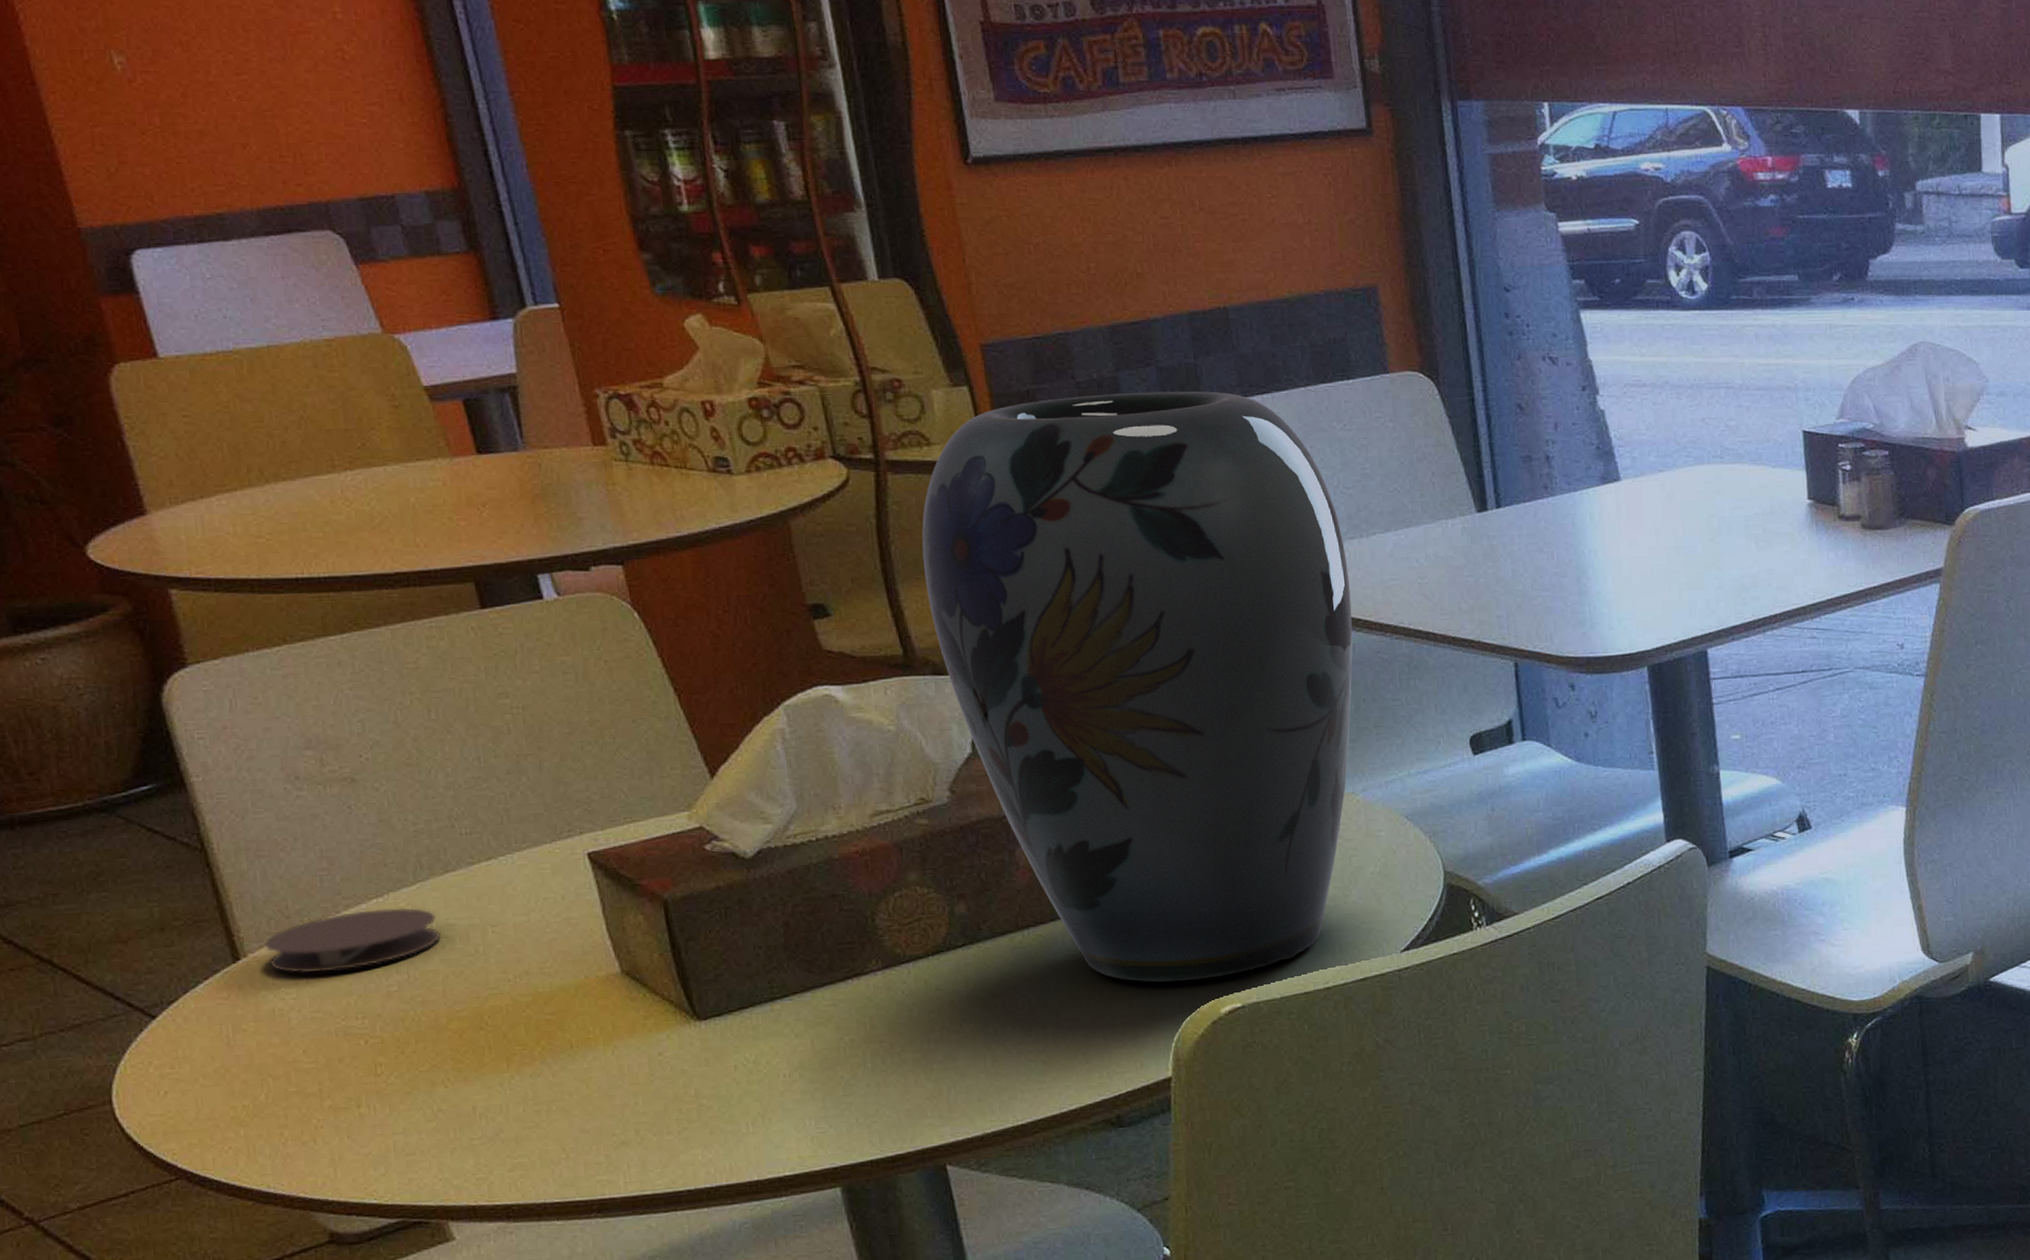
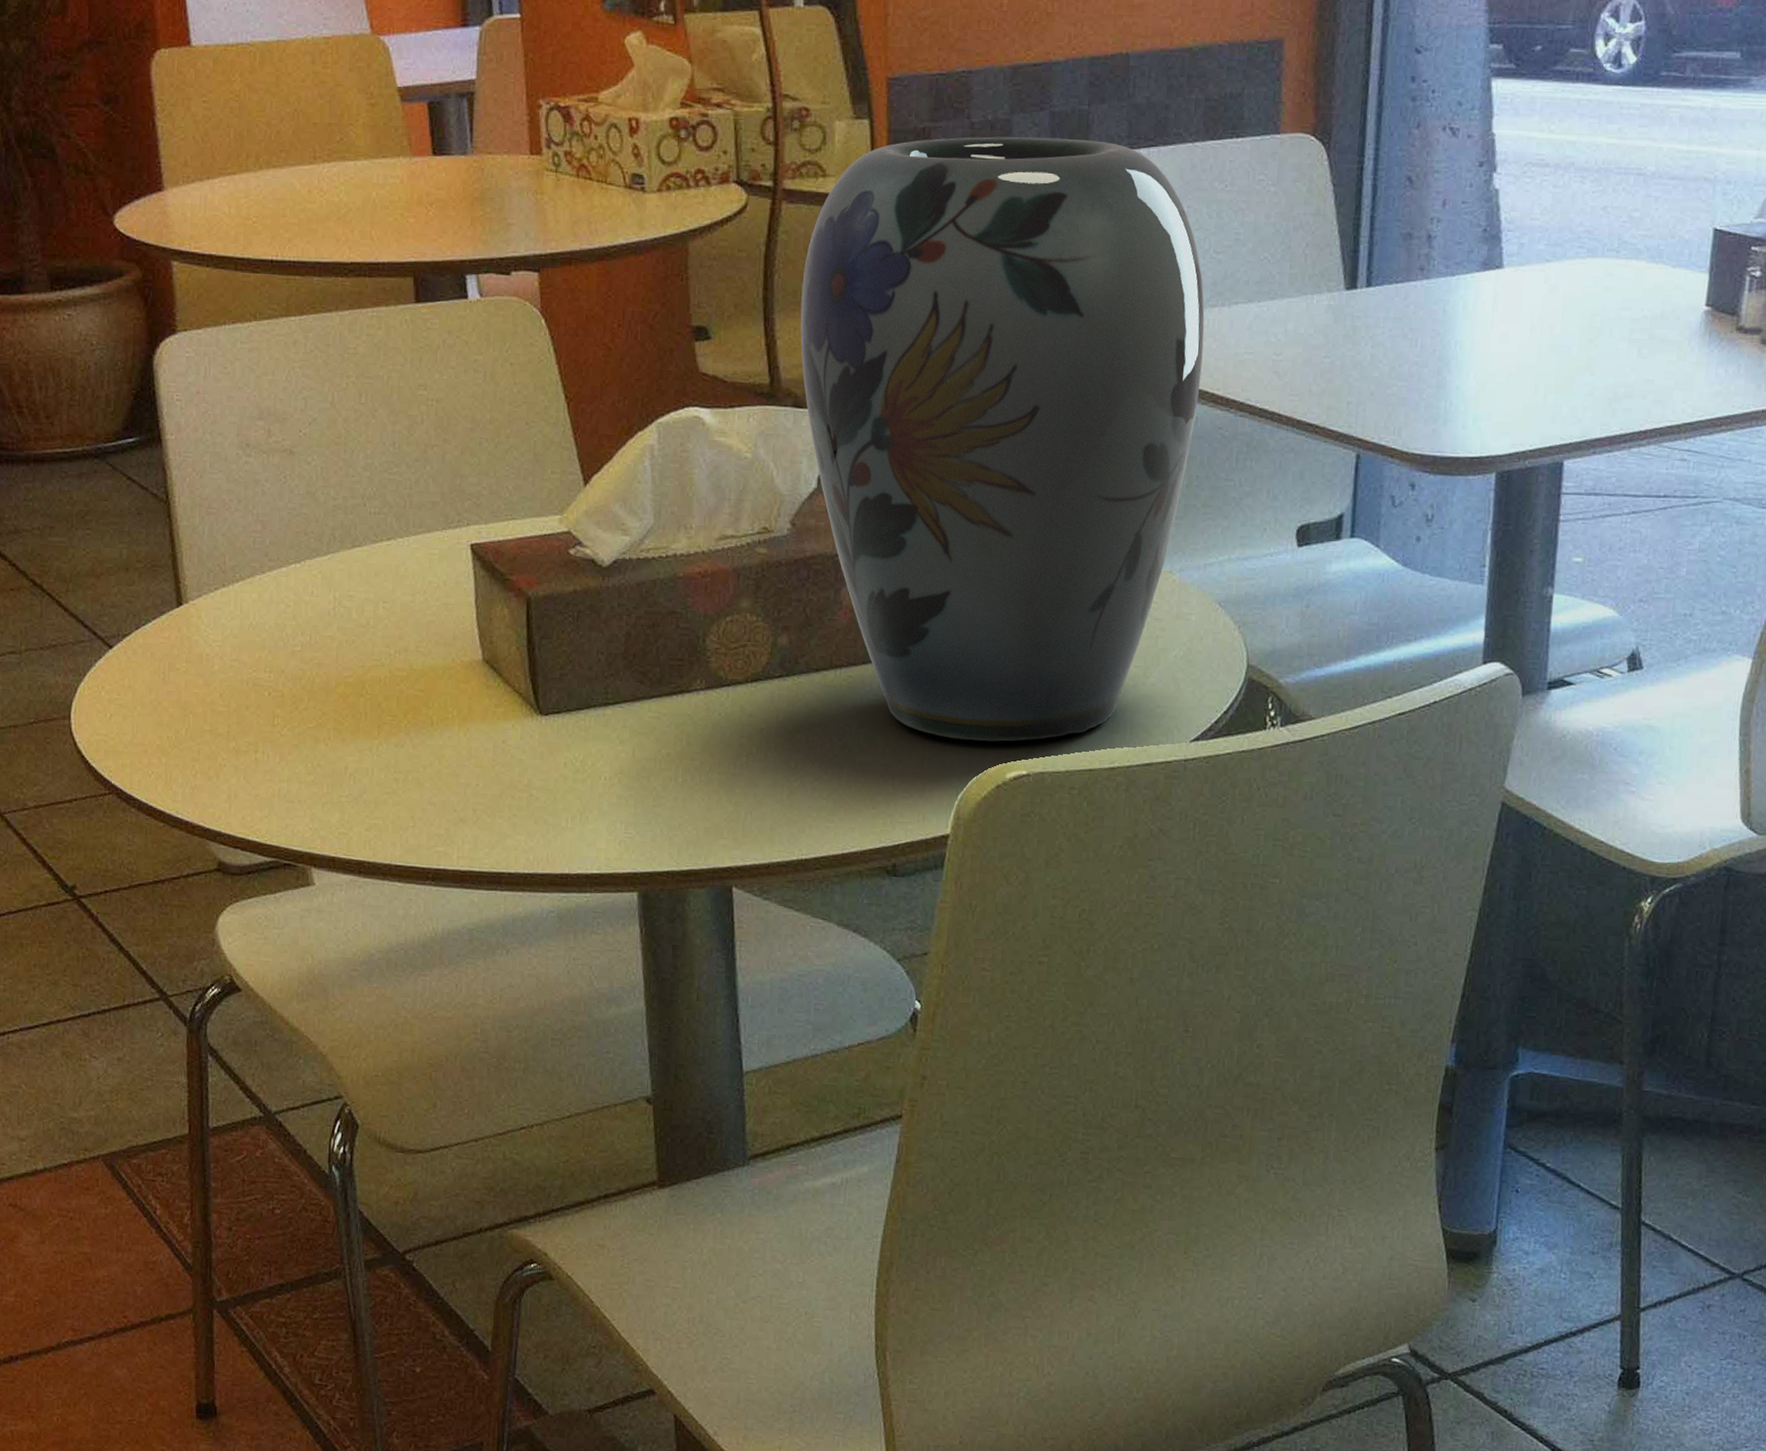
coaster: present [263,907,442,974] -> none [202,573,342,626]

